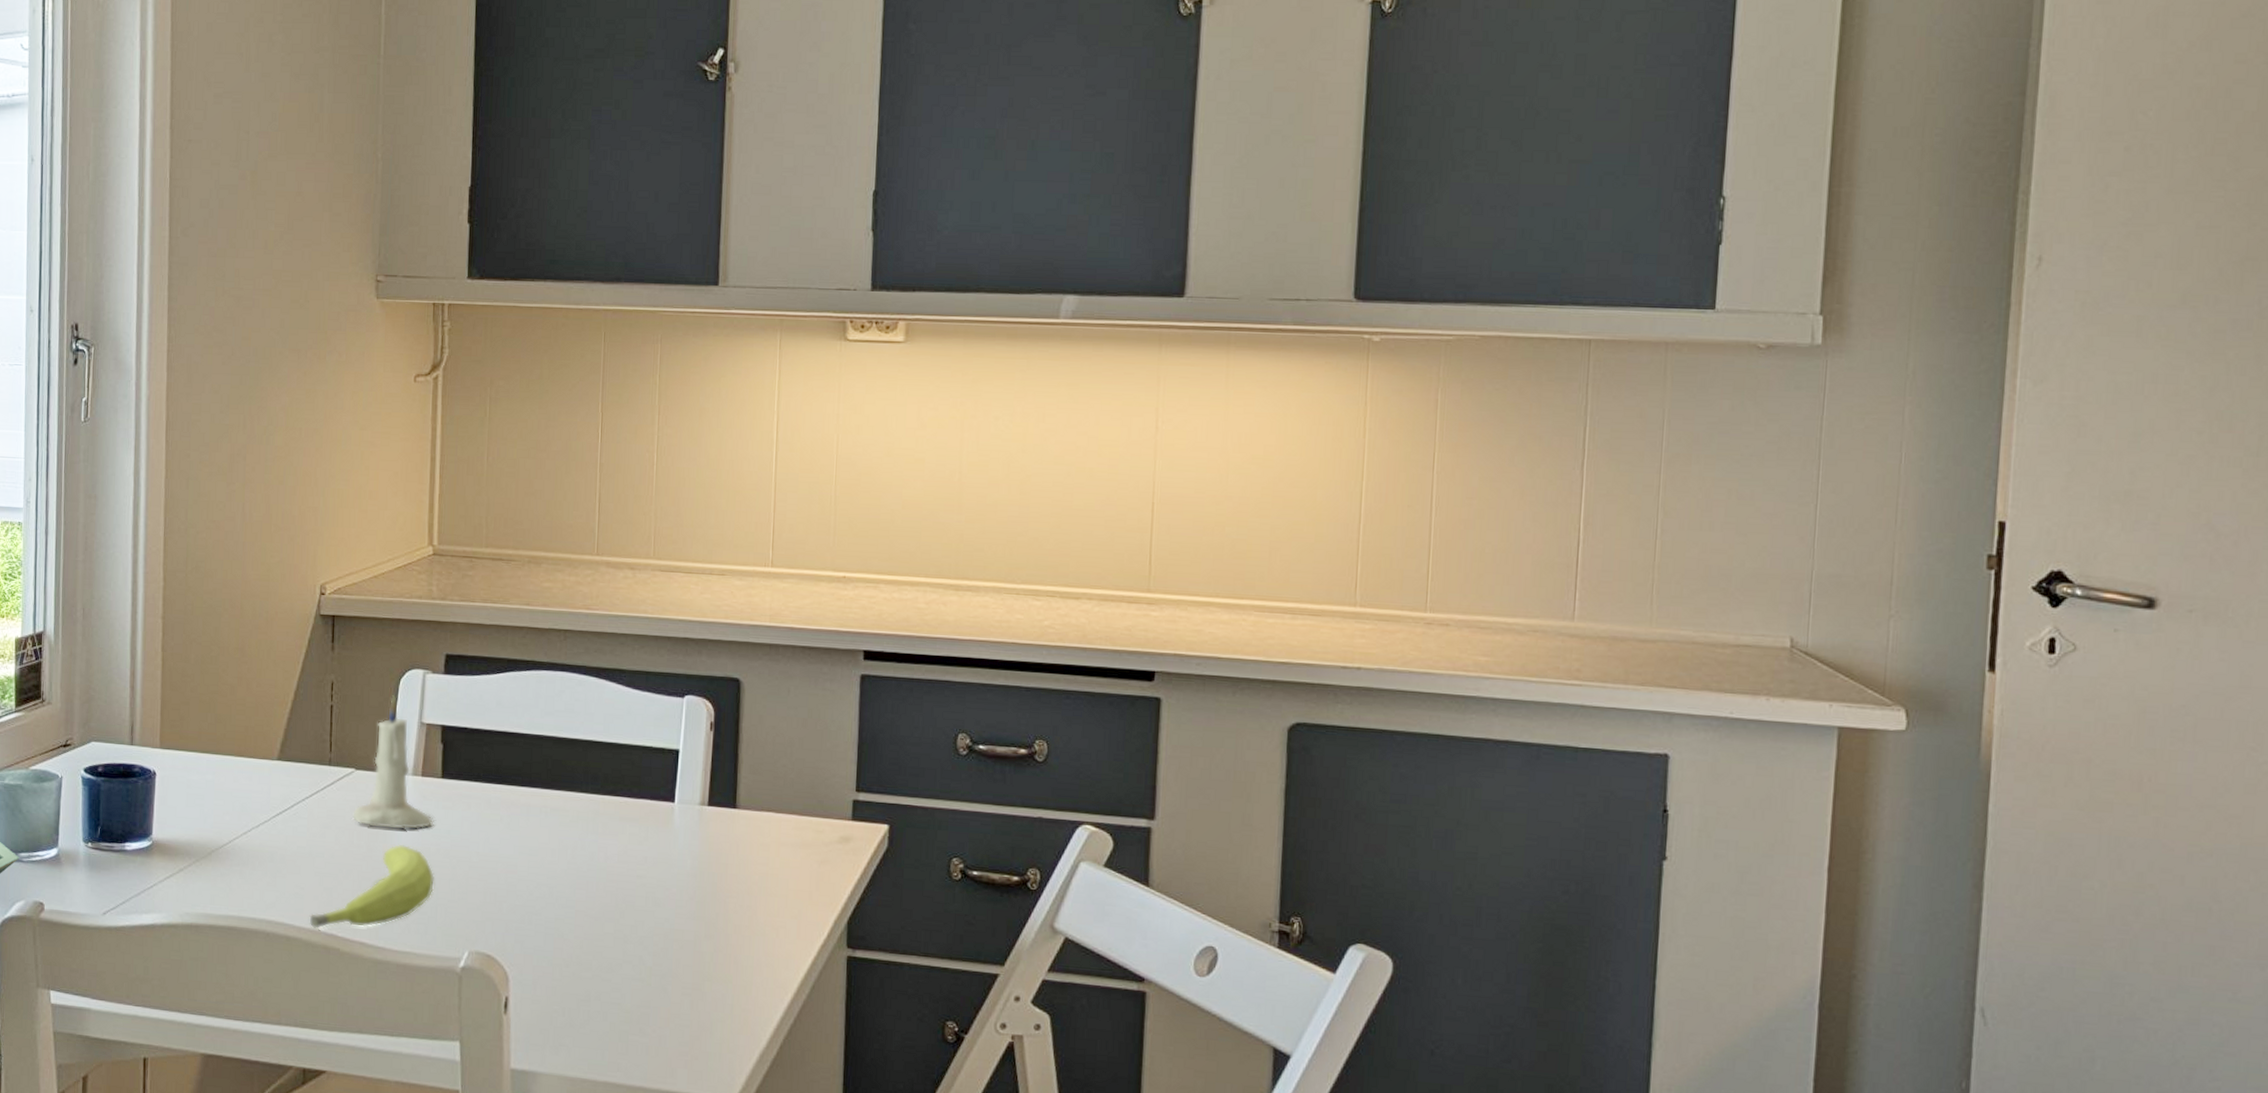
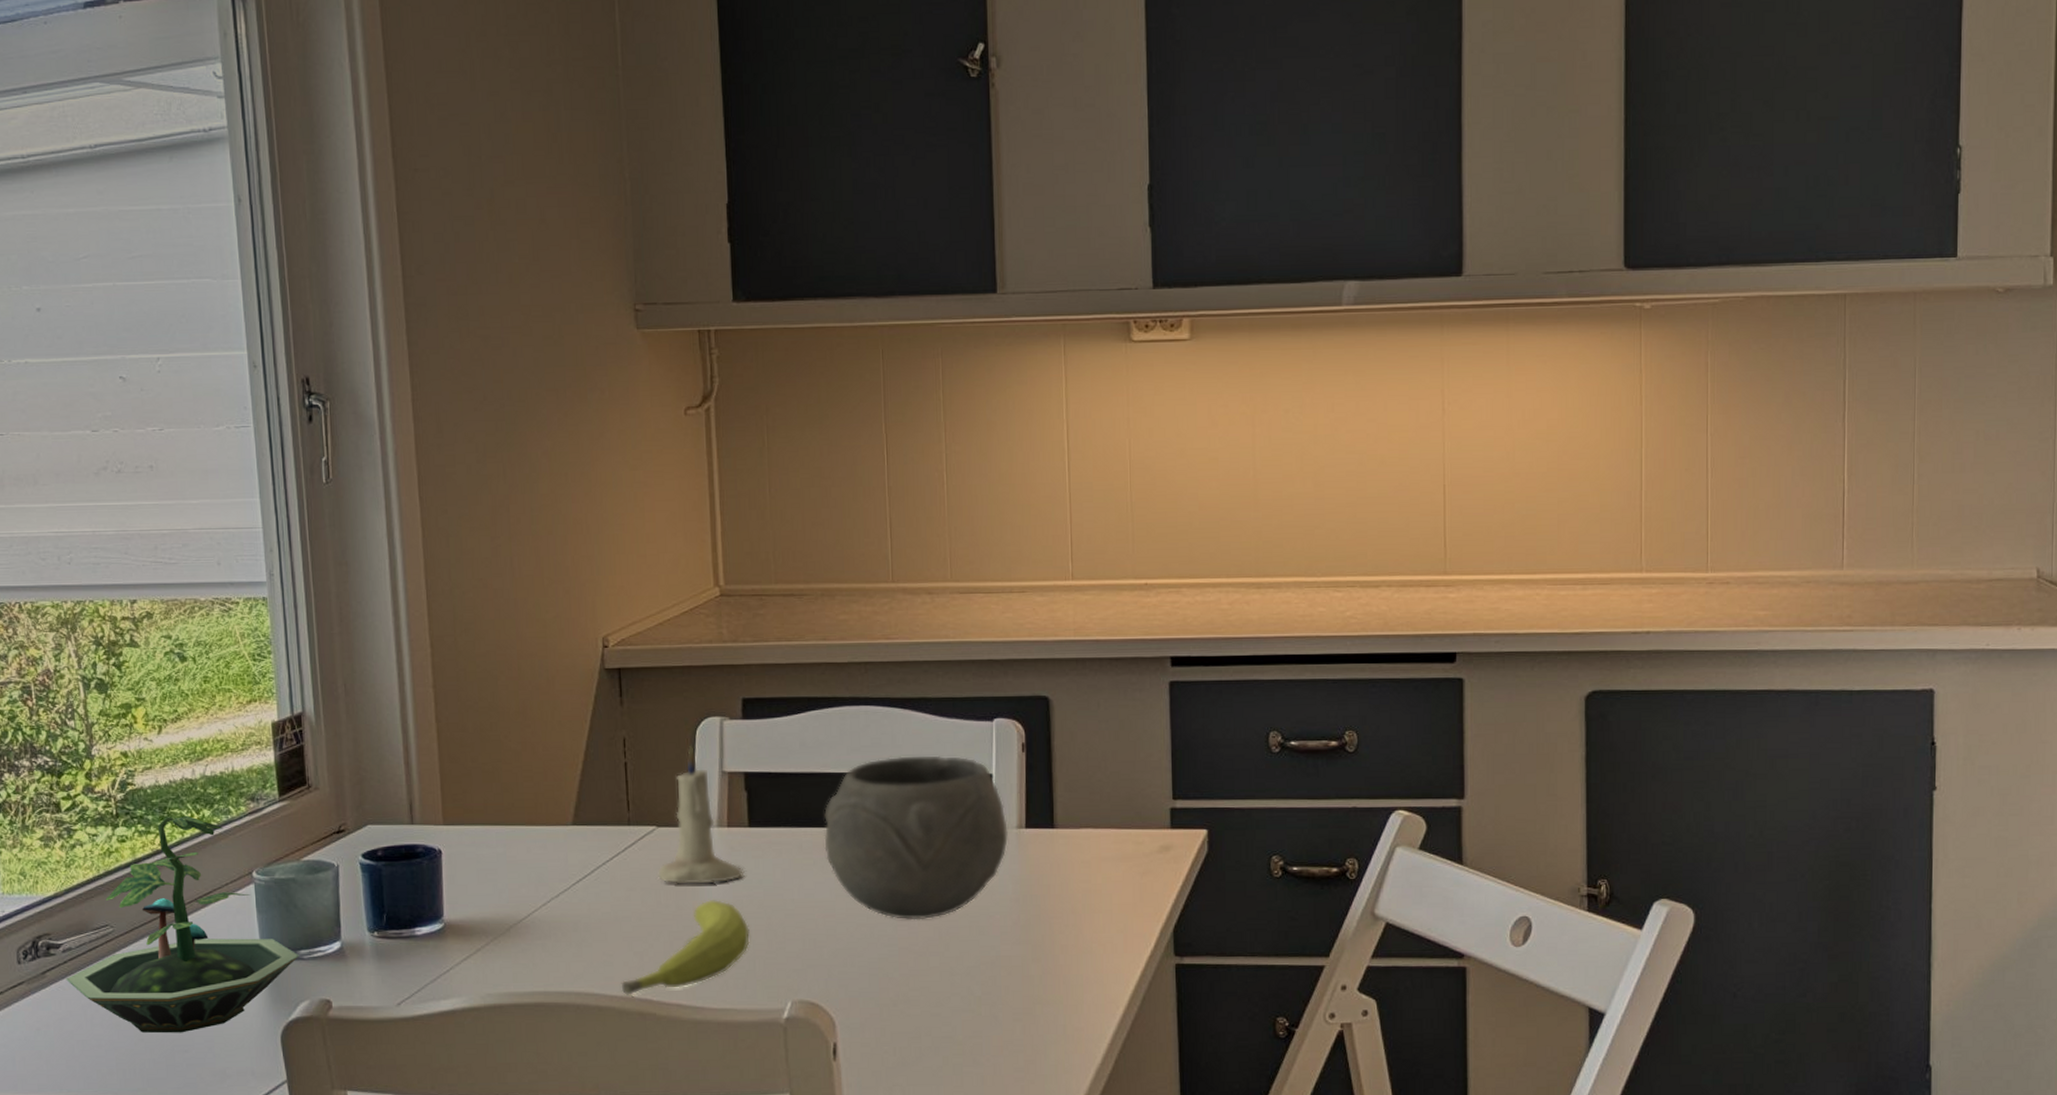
bowl: none [512,723,691,886] -> present [824,755,1008,919]

